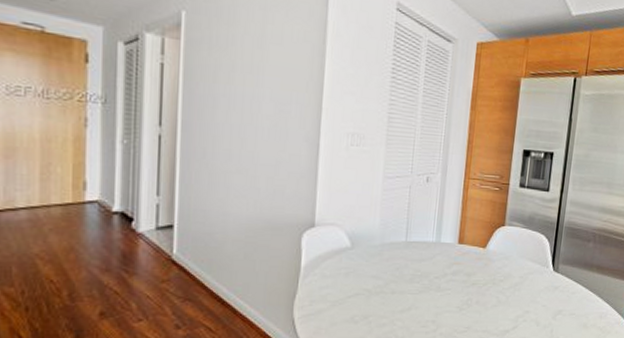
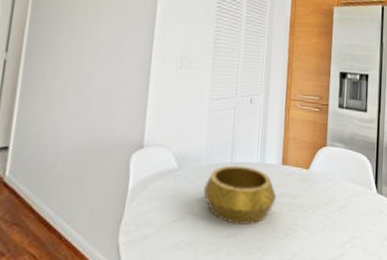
decorative bowl: none [377,244,452,300] -> present [203,165,276,224]

